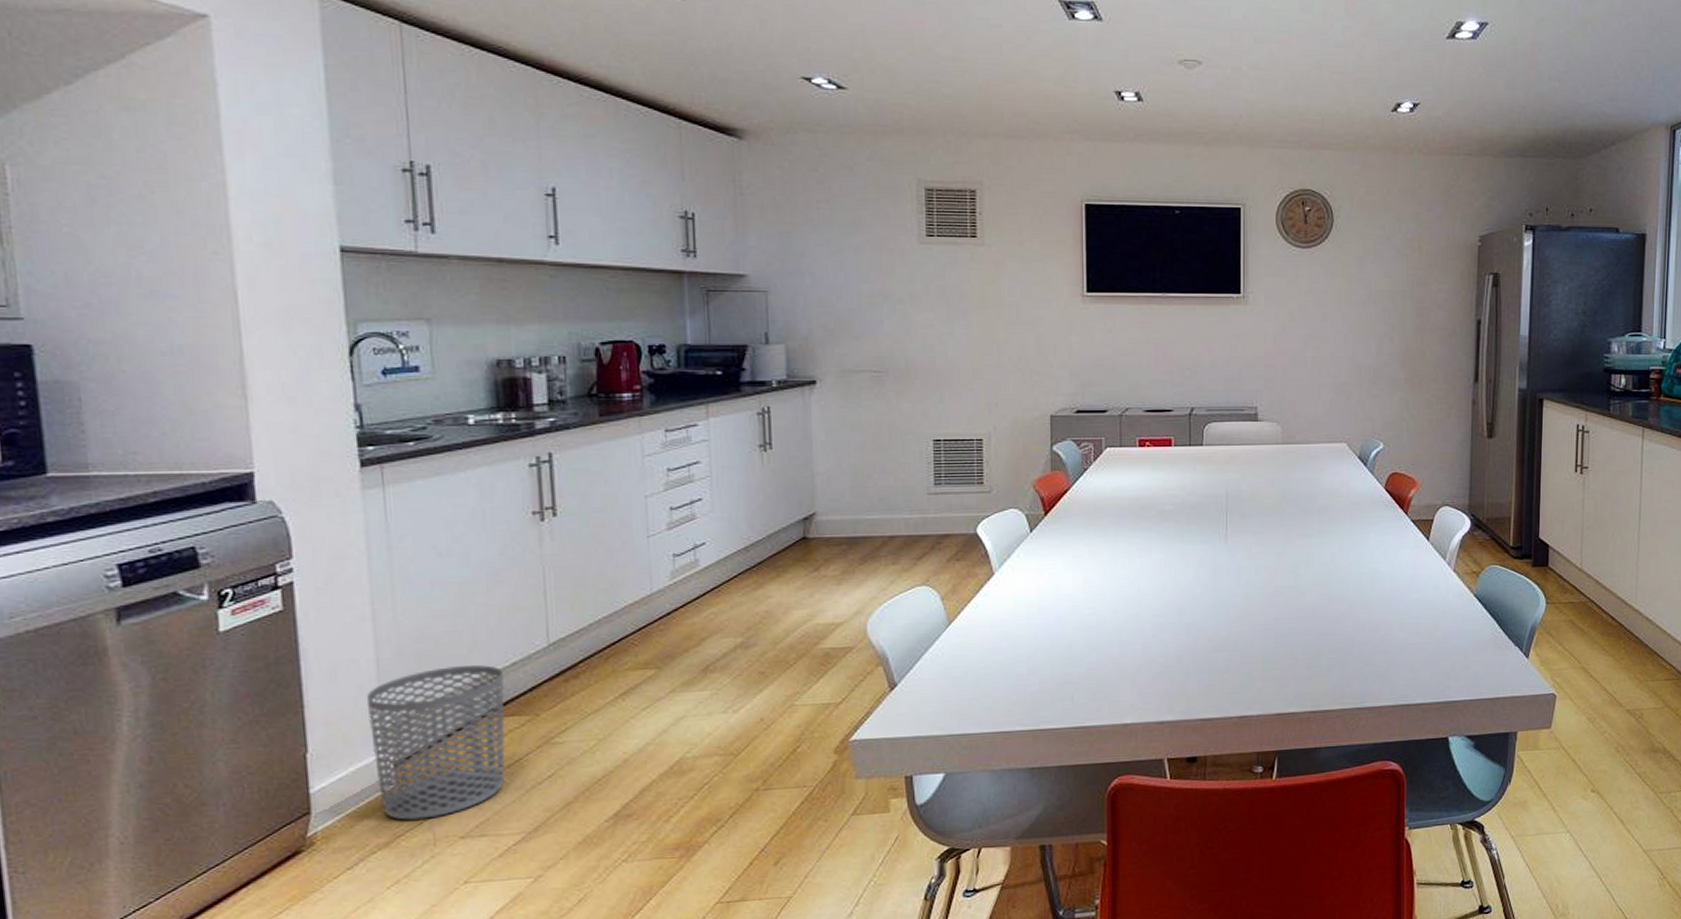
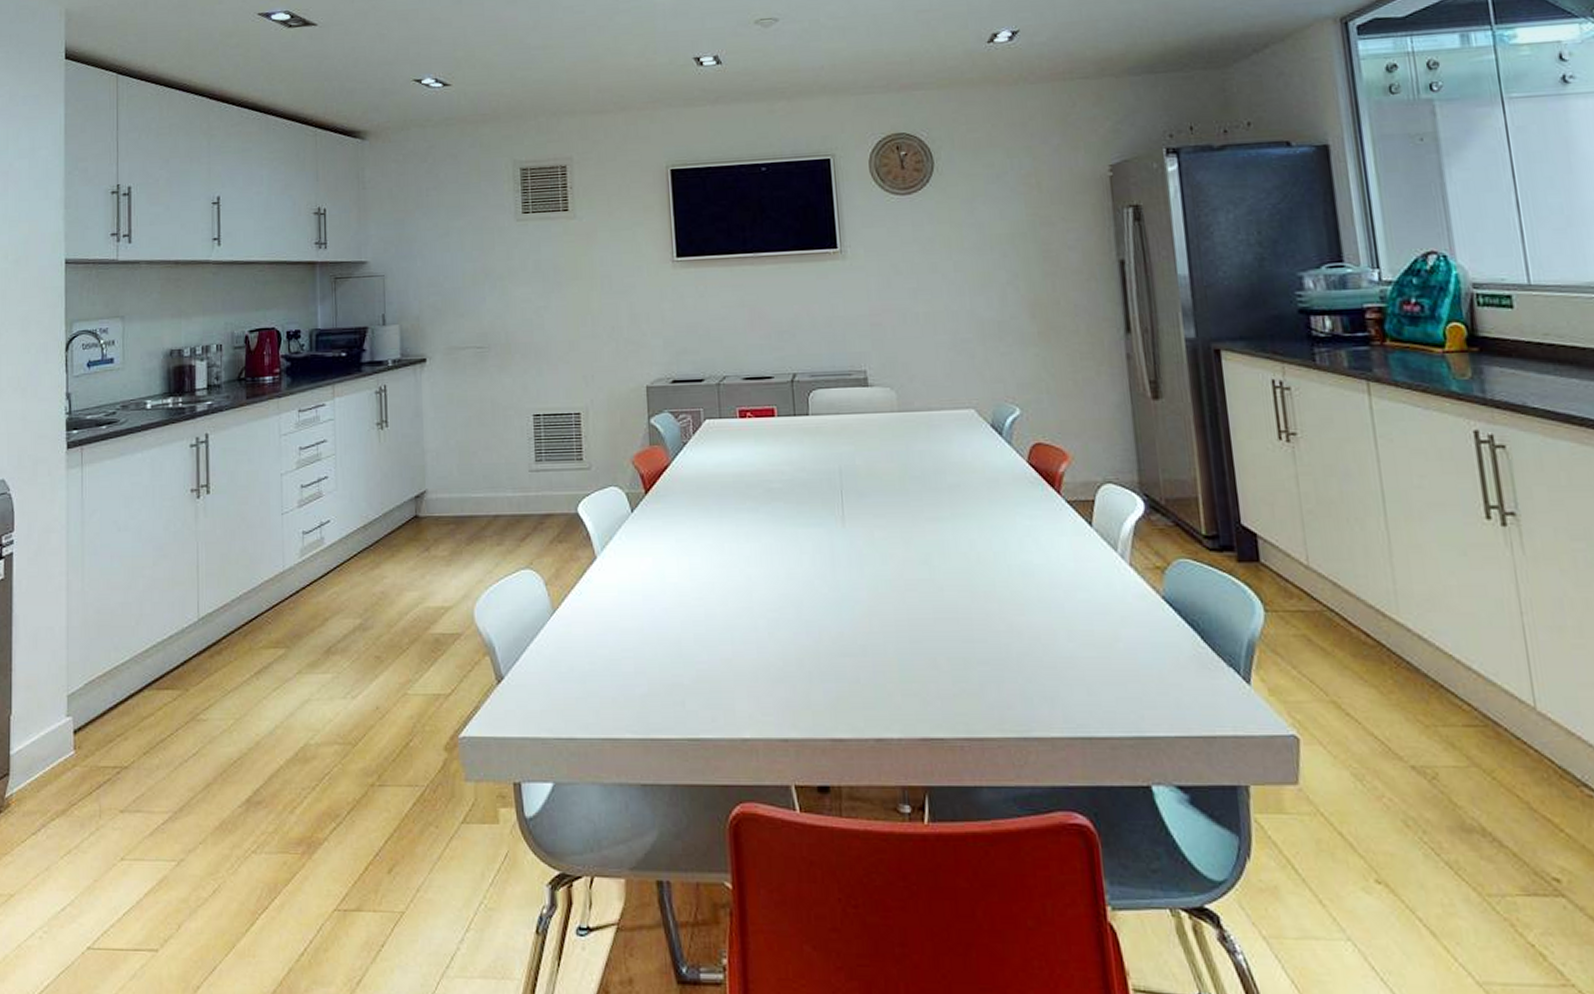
waste bin: present [366,665,506,821] -> none [57,637,163,789]

